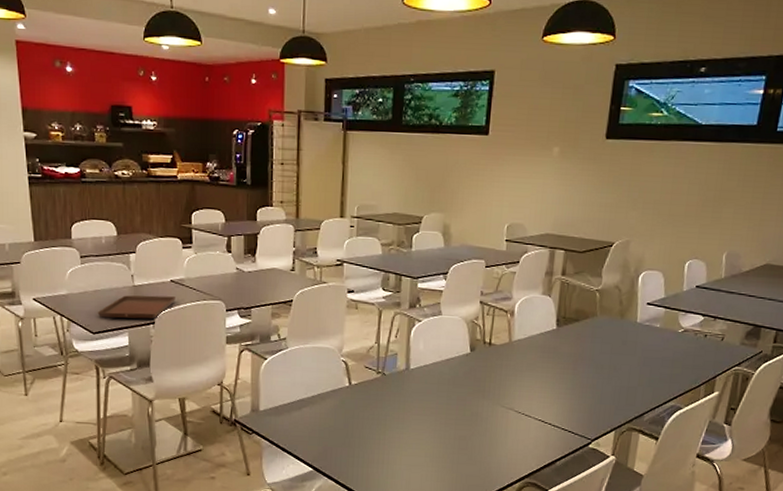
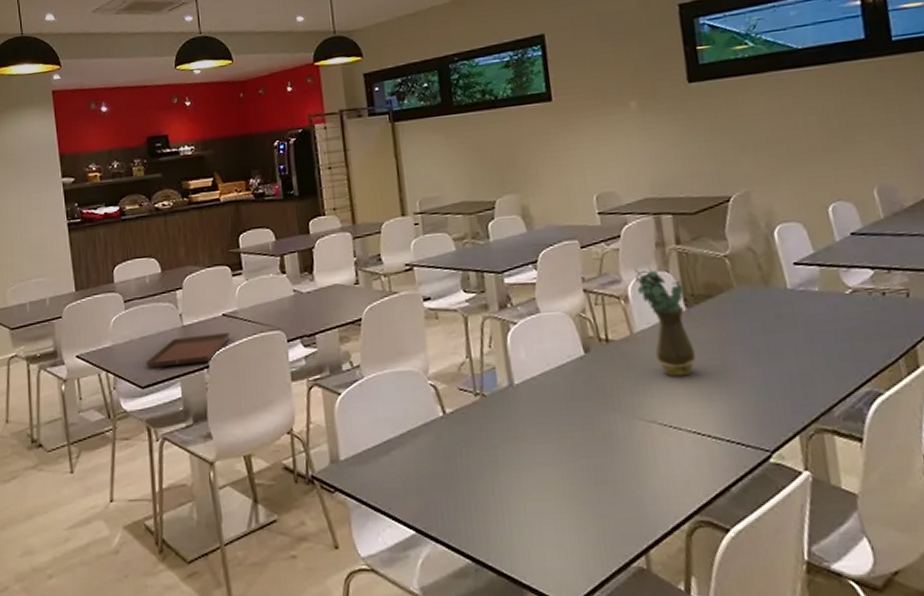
vase: none [523,291,559,379] -> present [634,268,696,377]

